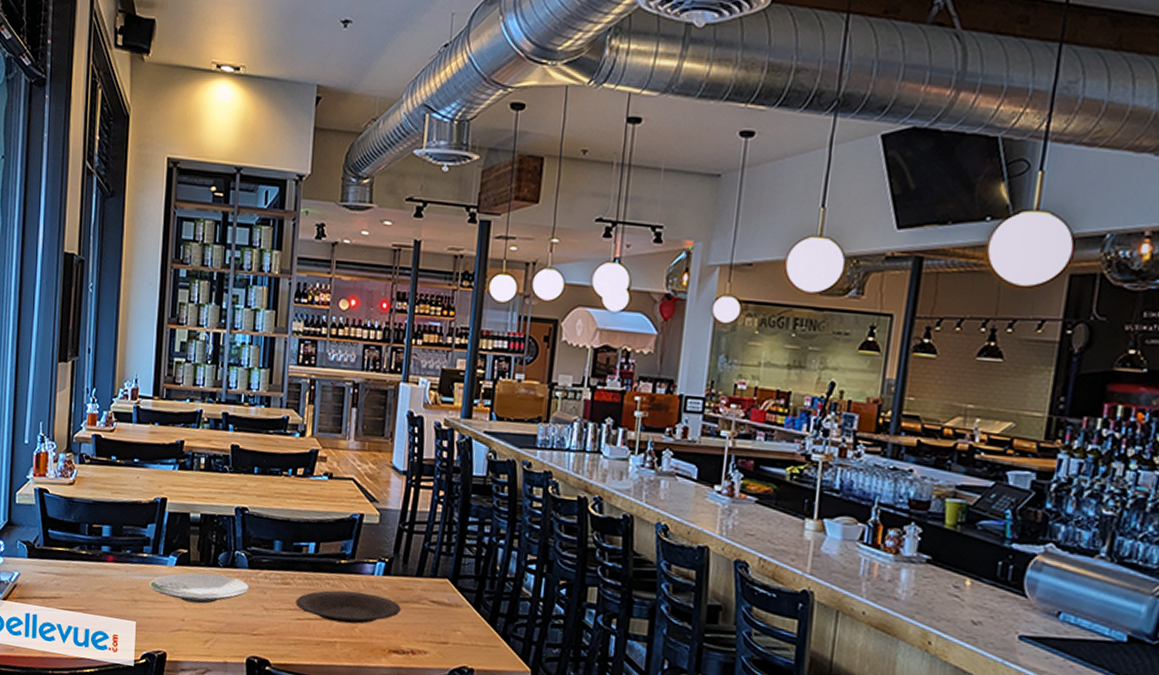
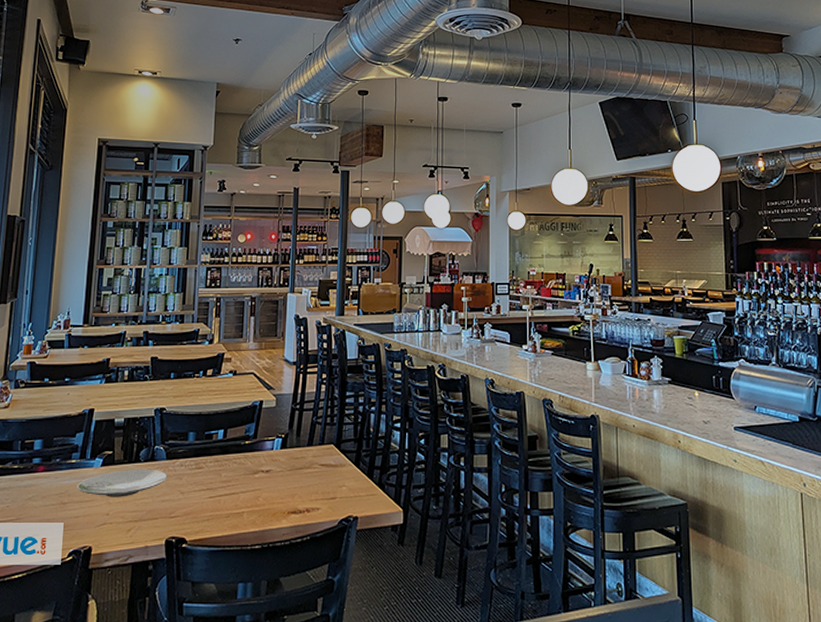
plate: present [296,590,401,624] -> none [208,466,296,495]

